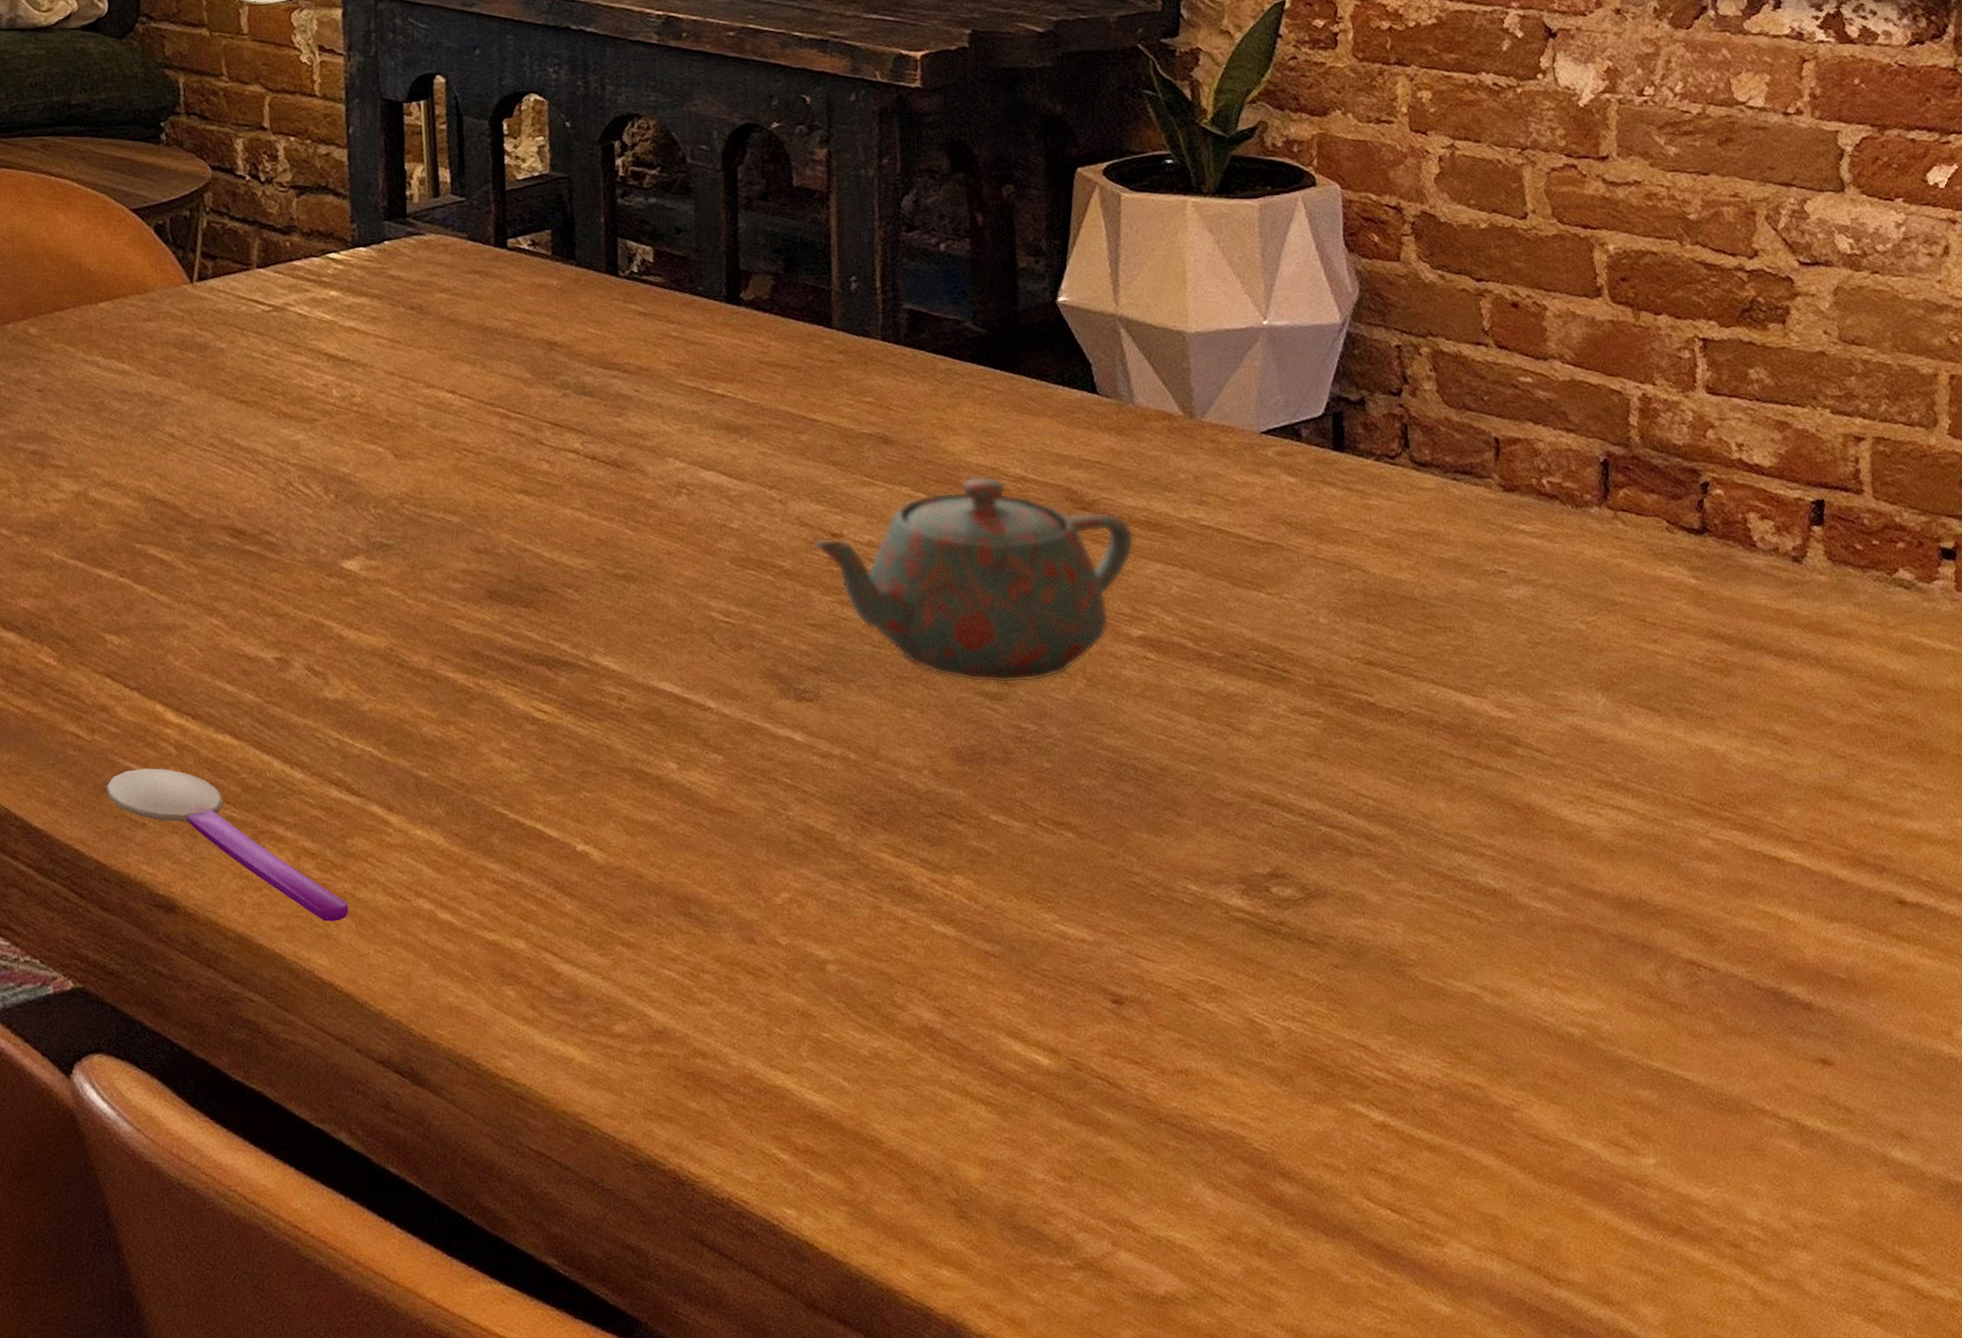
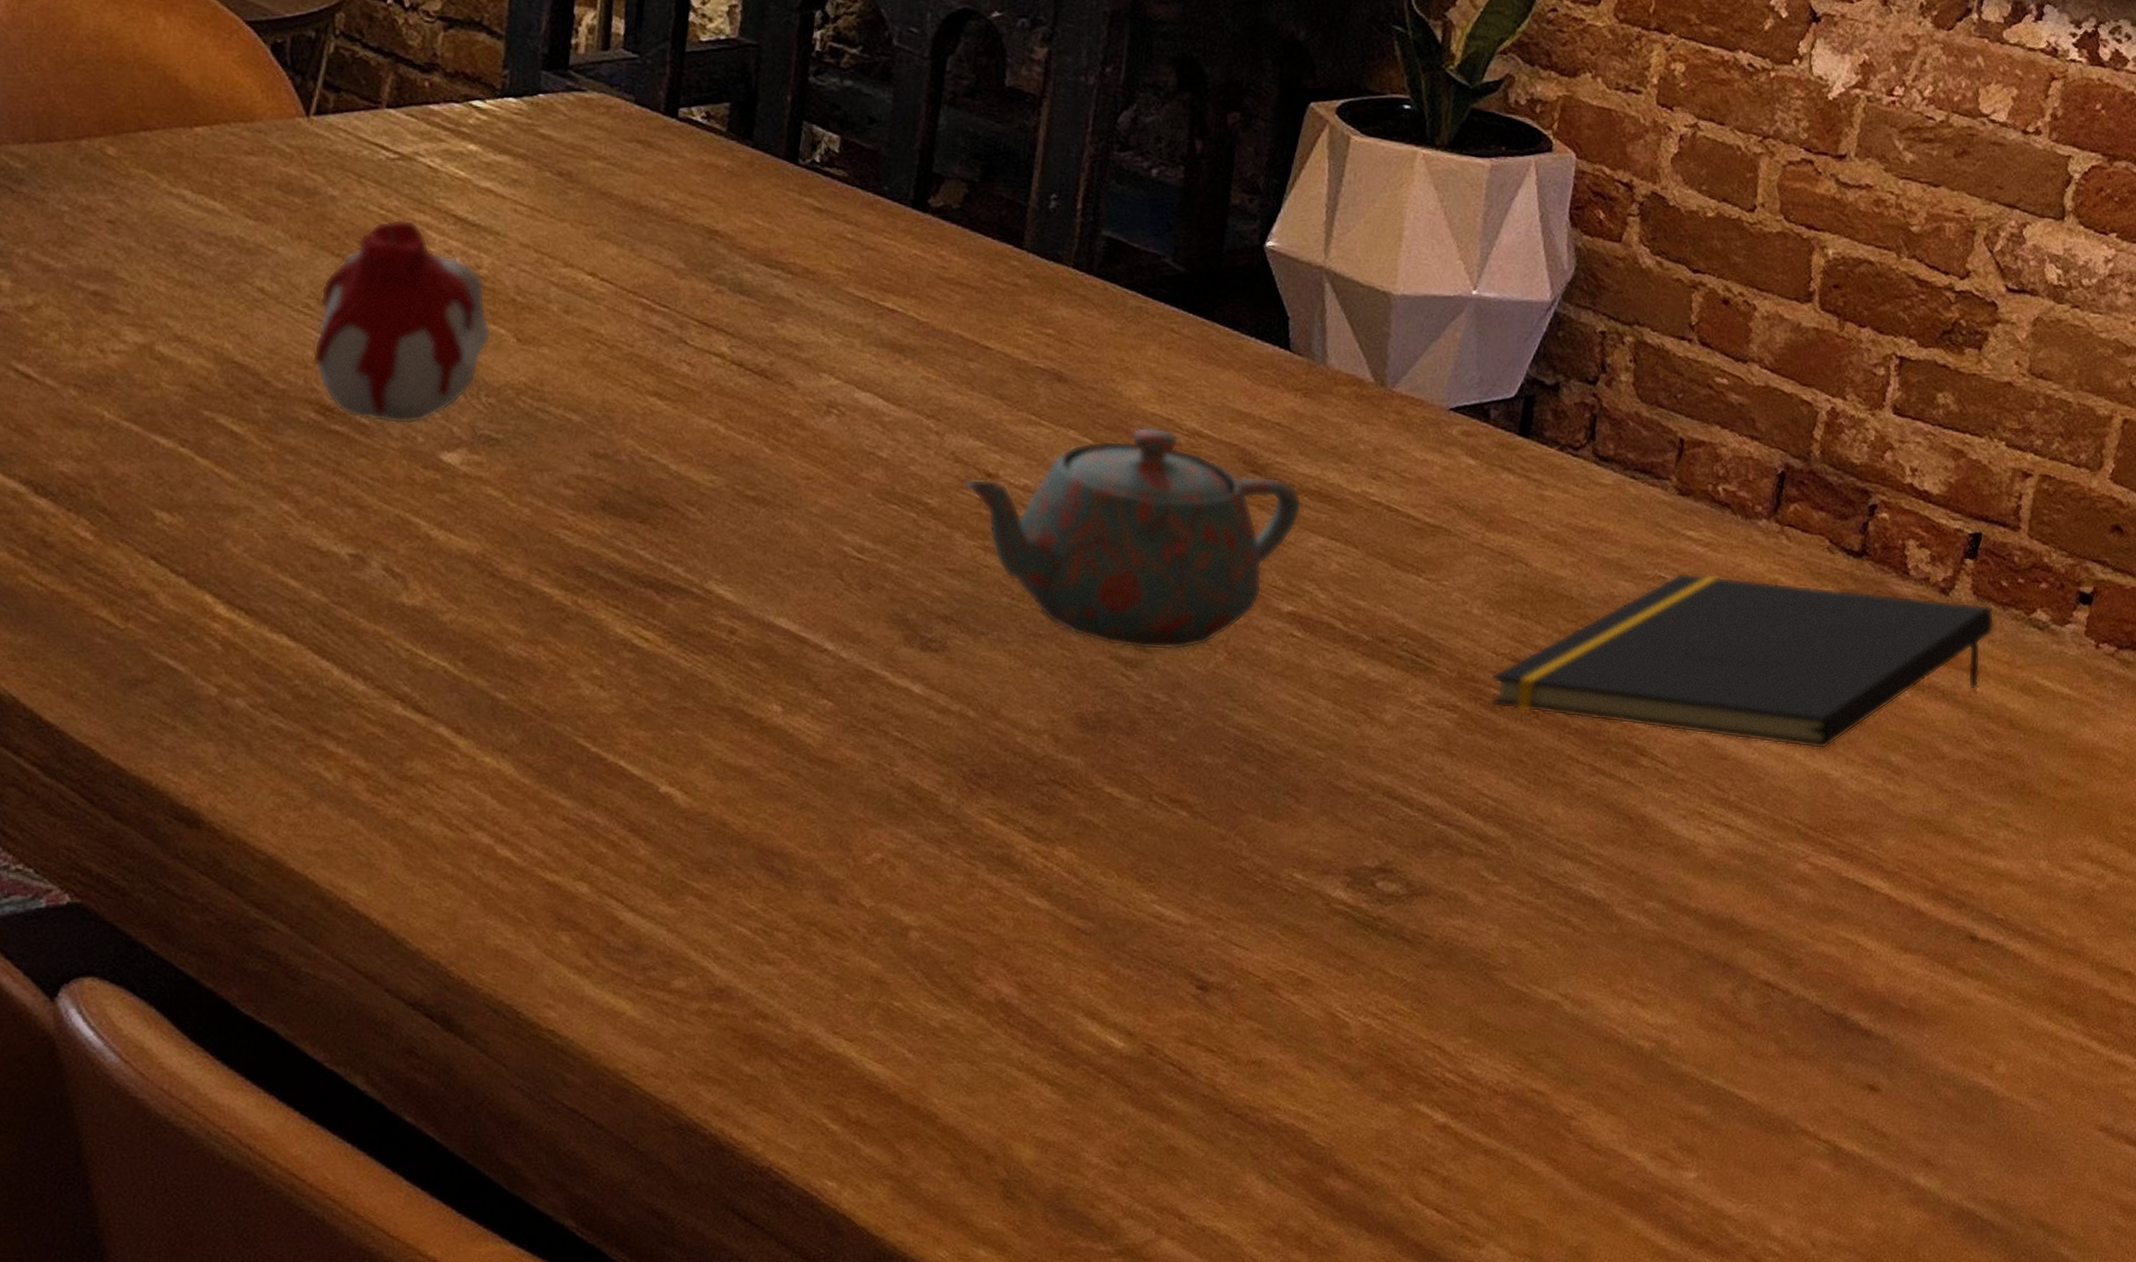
spoon: present [106,768,349,922] -> none [135,665,398,850]
candle: none [221,361,372,540] -> present [311,219,492,425]
notepad: none [1349,564,1857,726] -> present [1491,572,1995,750]

